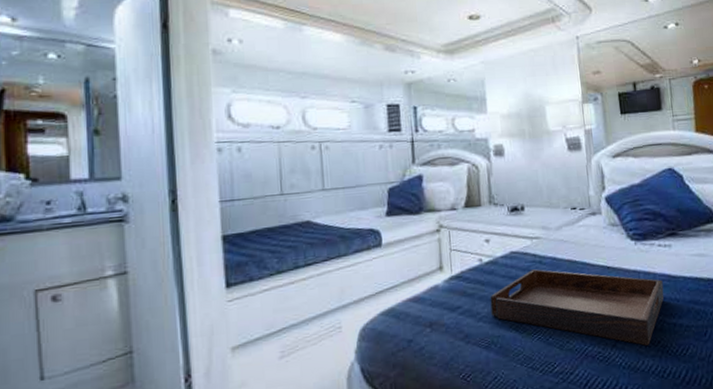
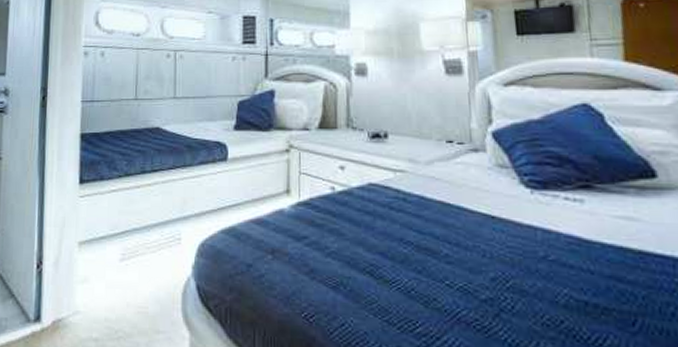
serving tray: present [490,269,664,346] -> none [341,207,572,323]

